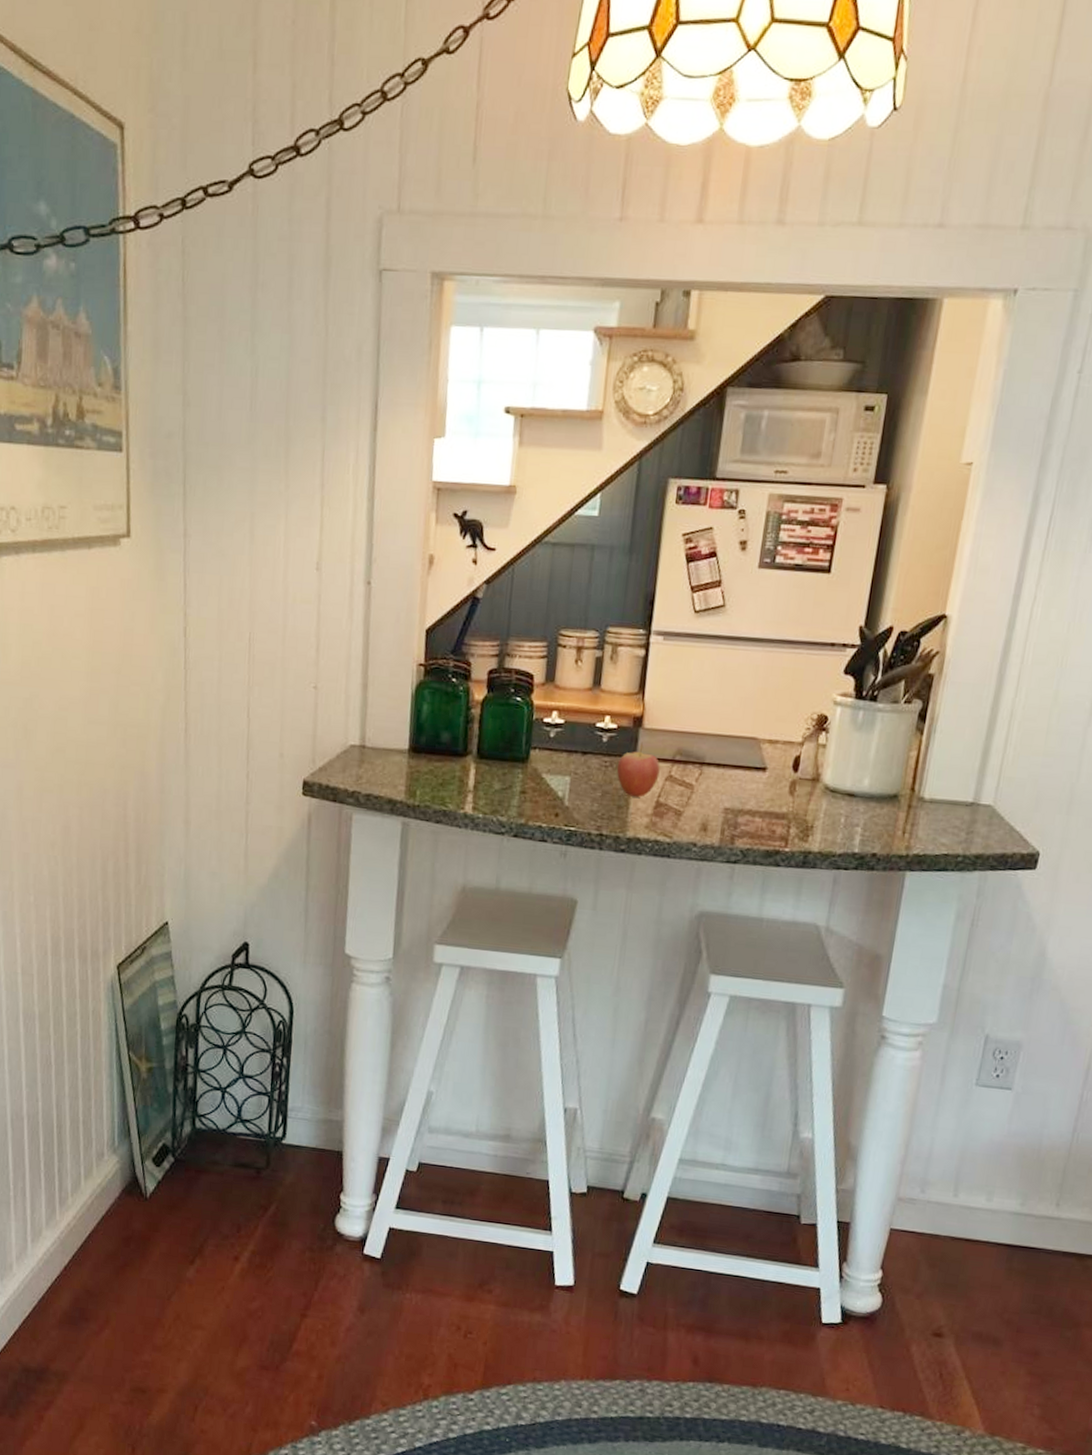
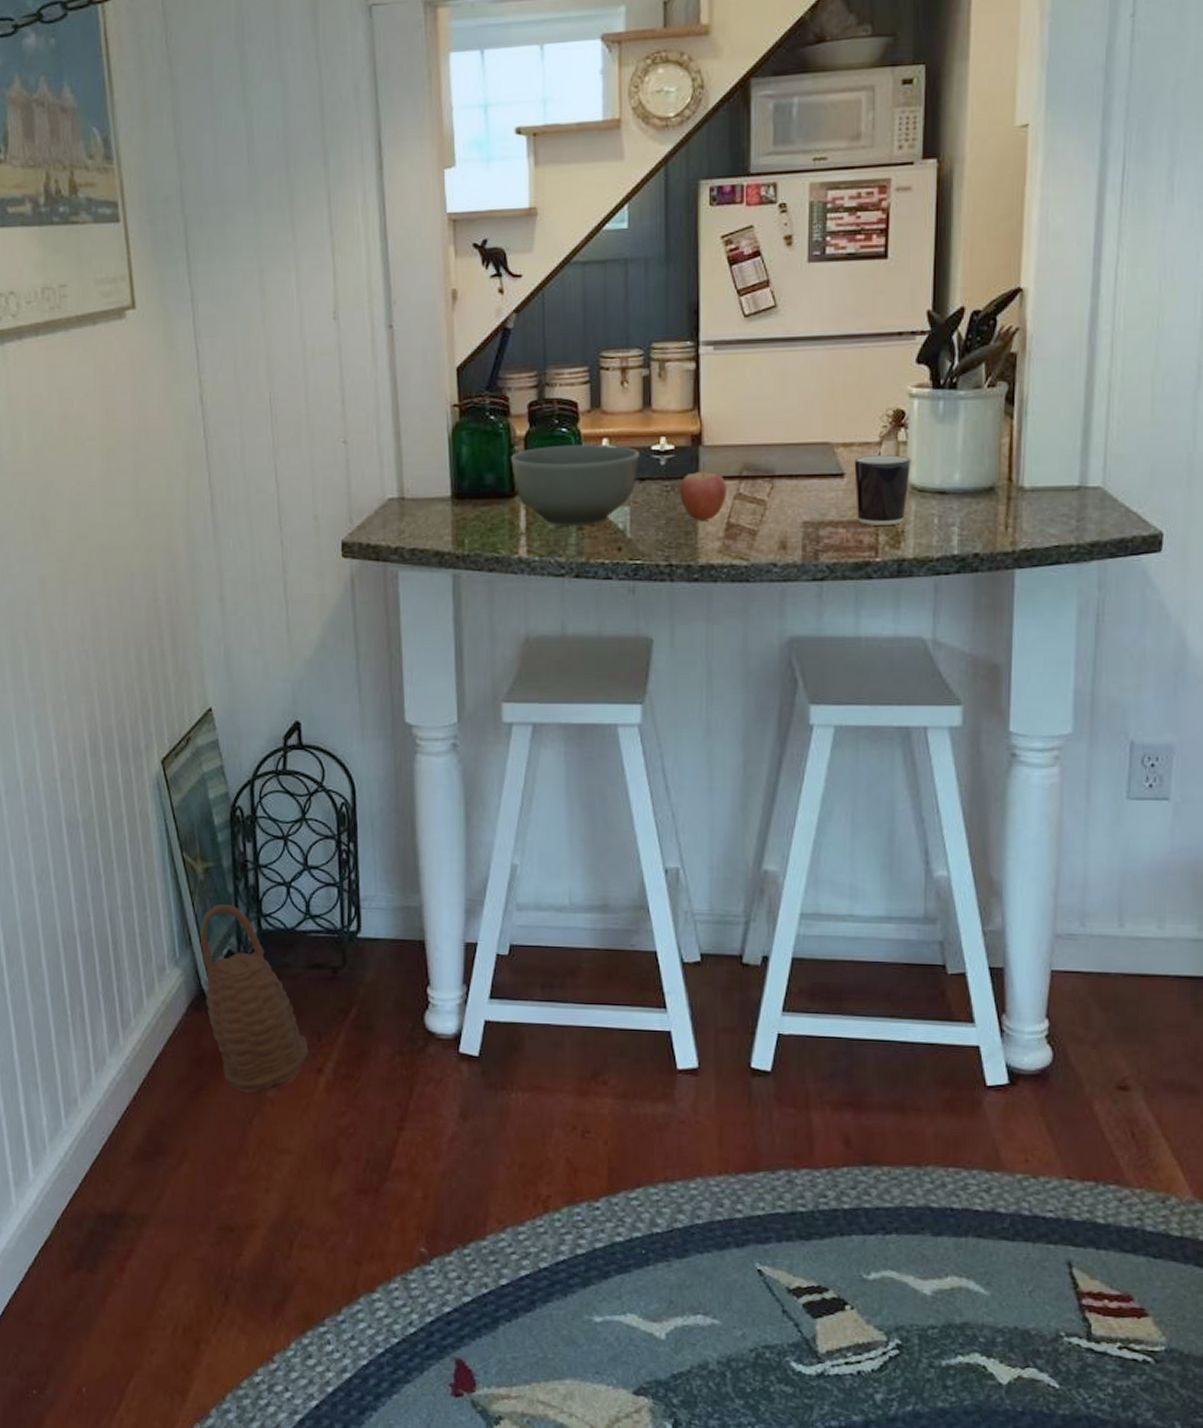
basket: none [138,1102,228,1274] -> present [199,904,309,1094]
bowl: none [466,712,585,790] -> present [510,444,639,527]
mug: none [772,753,828,820] -> present [854,455,911,525]

